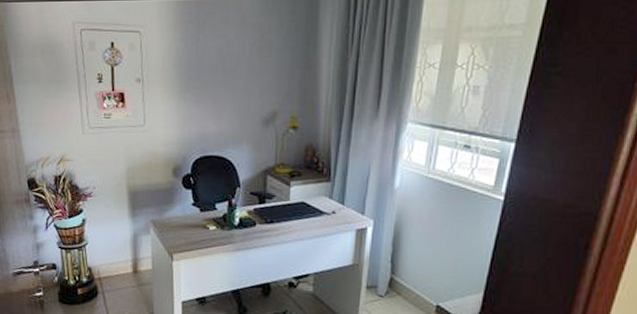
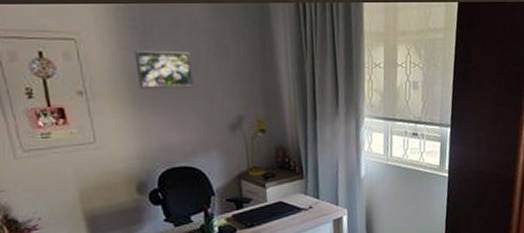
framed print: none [186,43,236,81] -> present [134,50,195,89]

